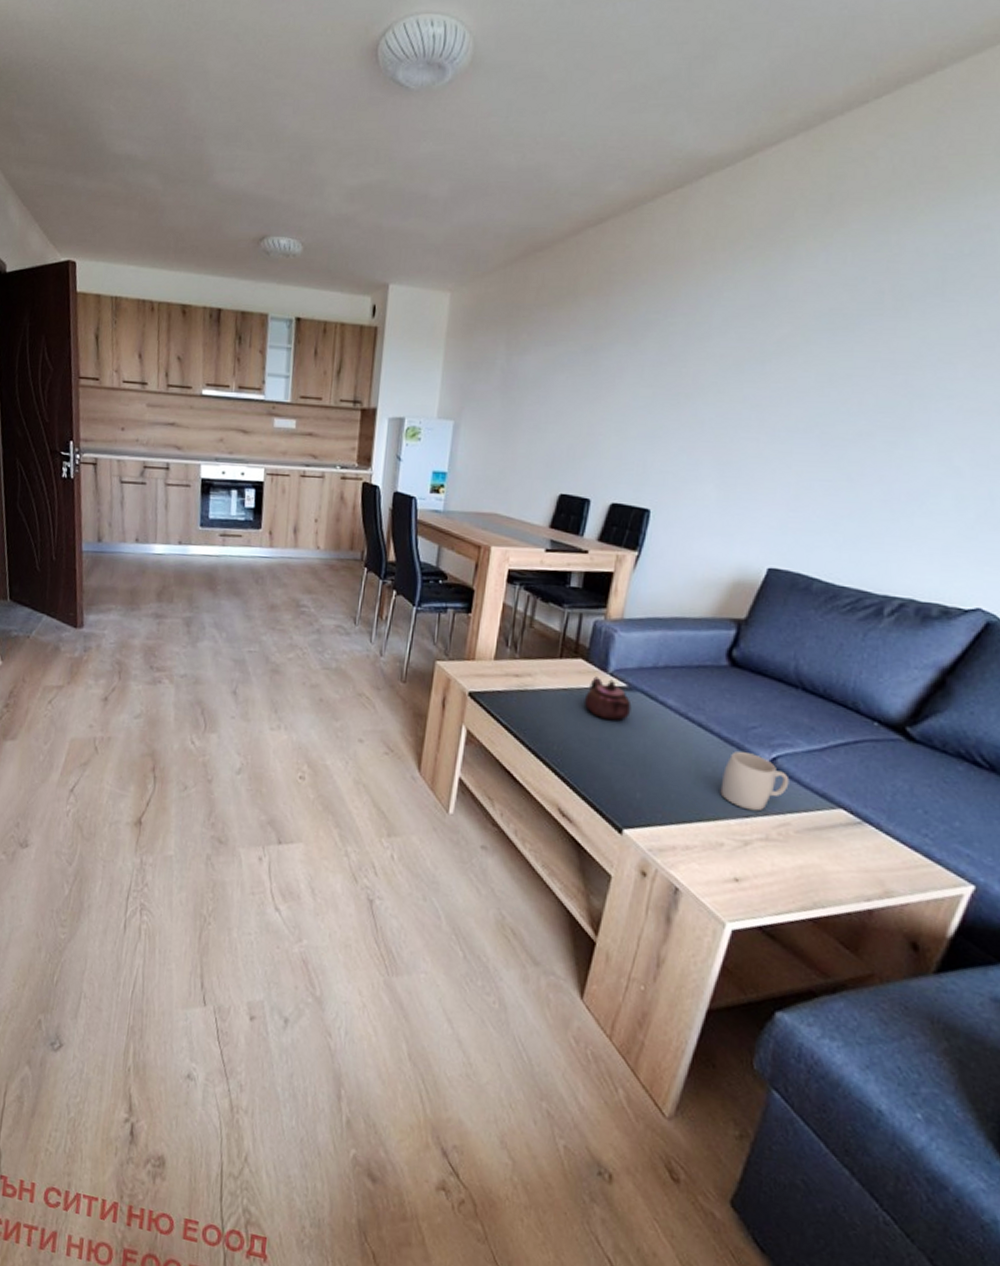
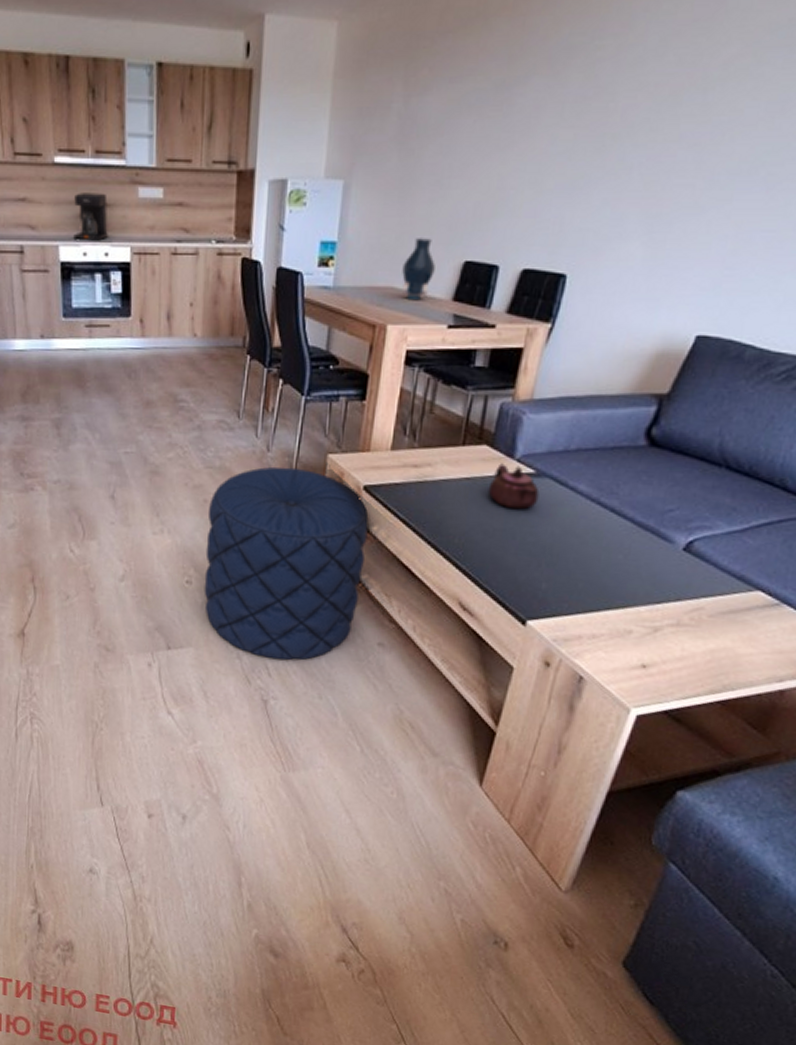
coffee maker: none [214,420,247,462] -> present [73,193,108,241]
pouf: none [316,670,473,860] -> present [204,466,368,660]
vase: none [504,472,534,527] -> present [402,238,435,301]
mug: present [720,751,790,811] -> none [631,535,706,597]

